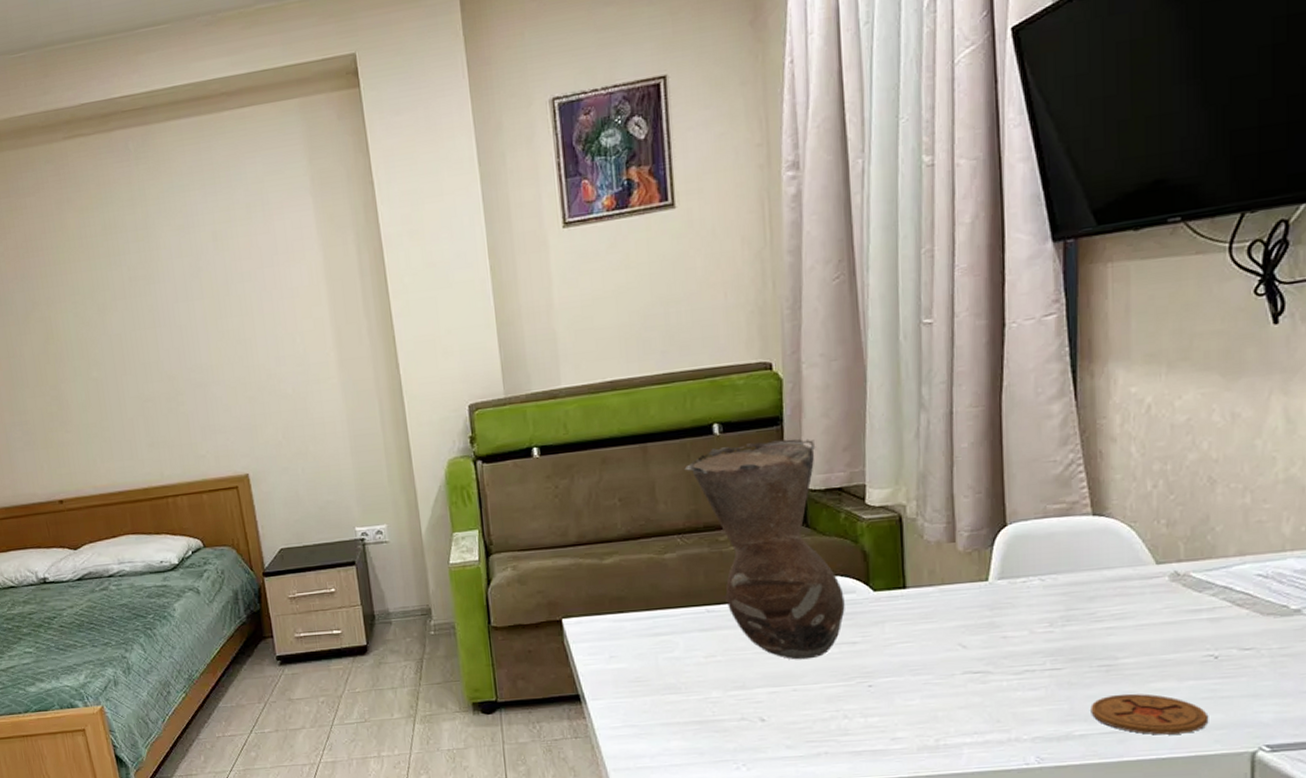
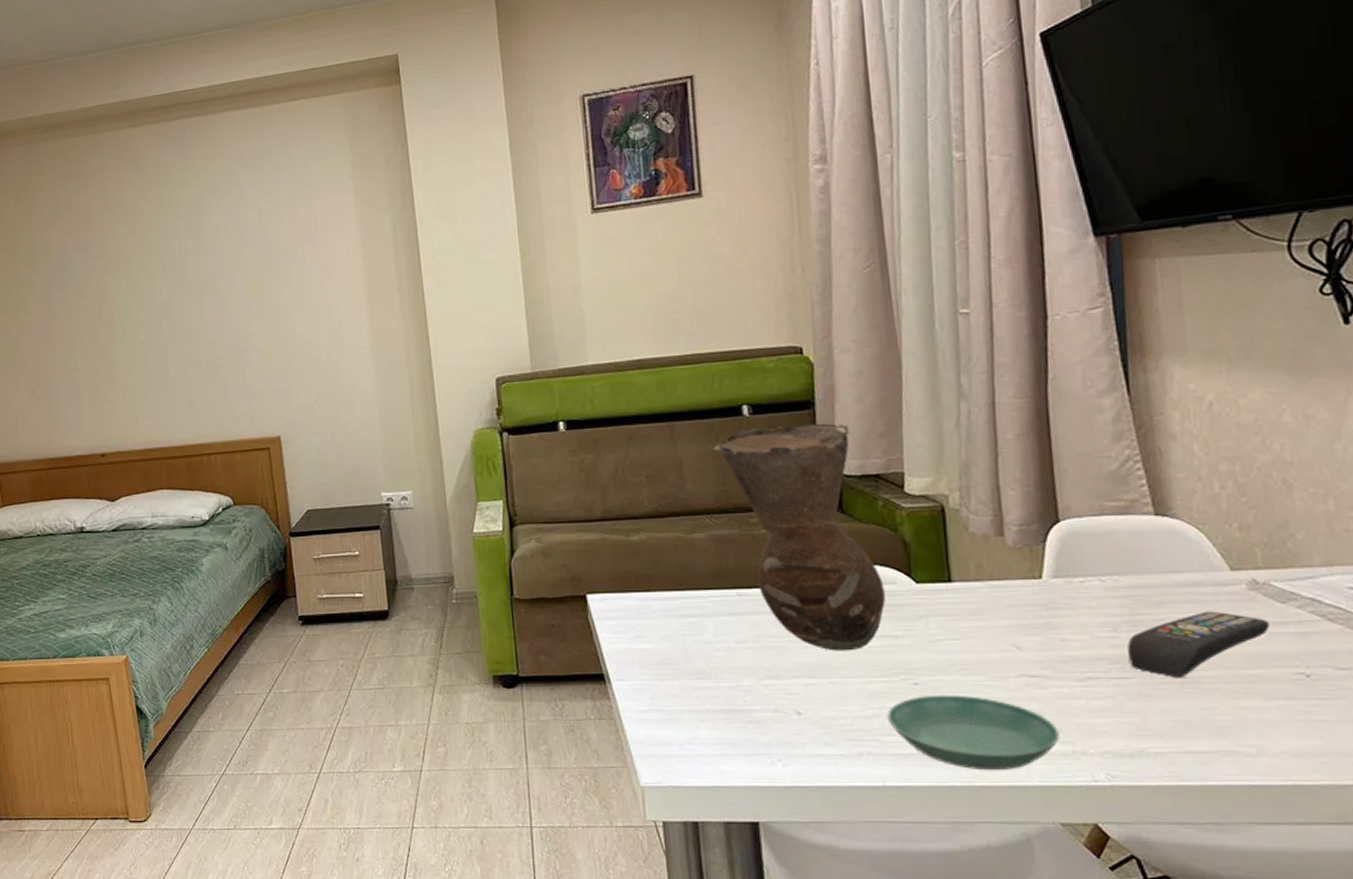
saucer: none [843,694,997,762] -> present [887,695,1060,771]
remote control: none [1062,602,1186,667] -> present [1128,611,1270,678]
coaster: present [1091,693,1209,735] -> none [1165,710,1305,759]

